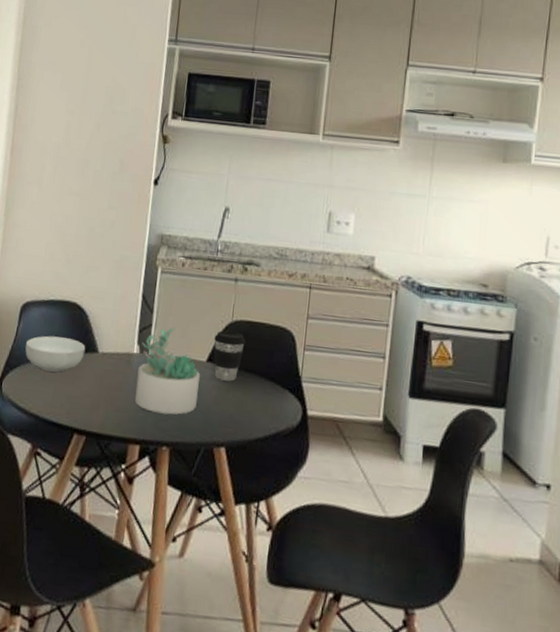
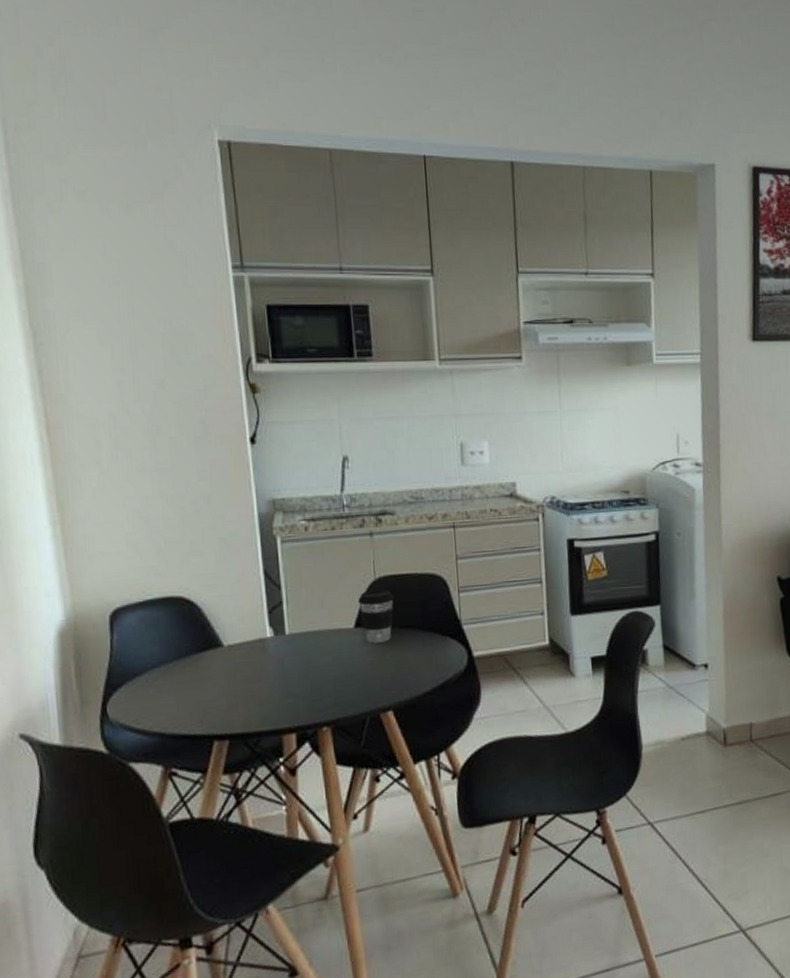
cereal bowl: present [25,335,86,373] -> none [126,638,207,682]
succulent plant: present [134,327,200,415] -> none [274,599,352,695]

